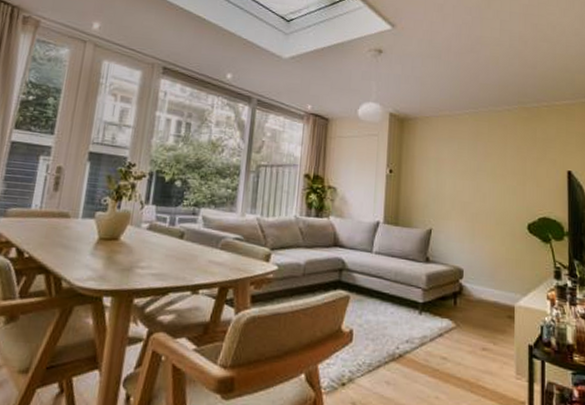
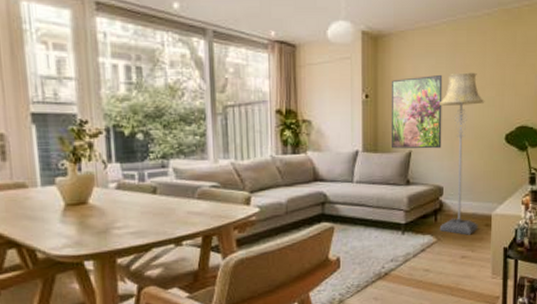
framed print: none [412,159,465,230] -> present [391,75,443,149]
floor lamp: none [460,159,506,325] -> present [440,72,485,235]

